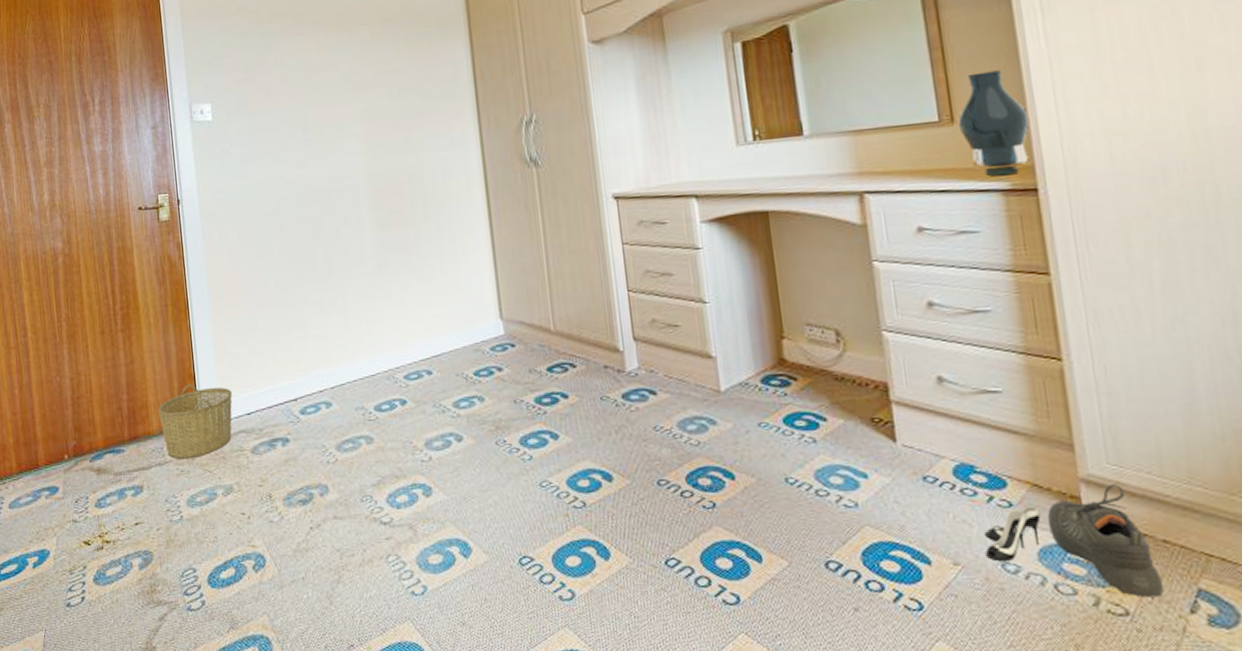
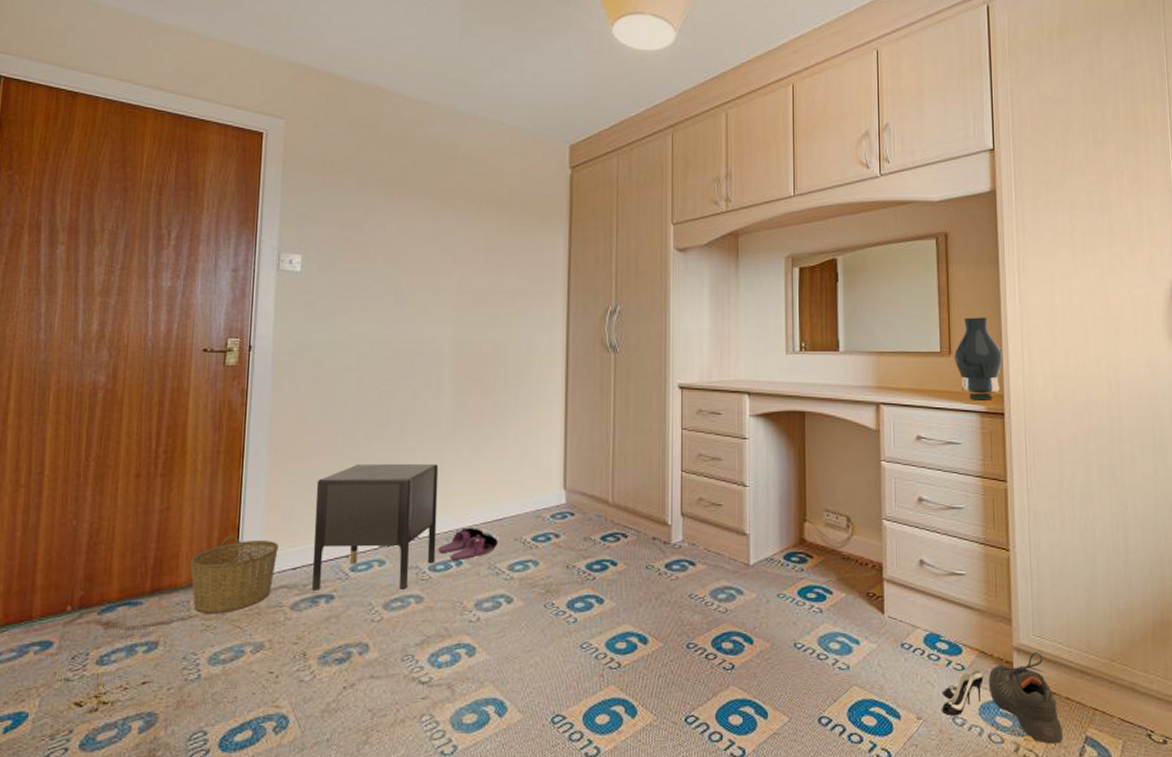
nightstand: none [257,302,380,434] -> present [311,463,439,590]
slippers: none [380,365,439,400] -> present [437,527,498,561]

